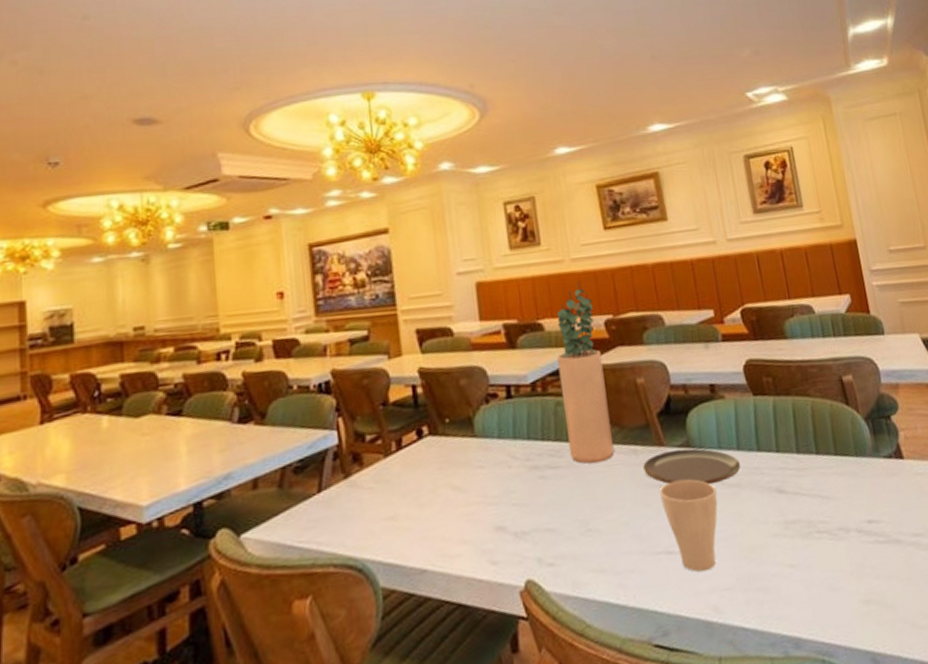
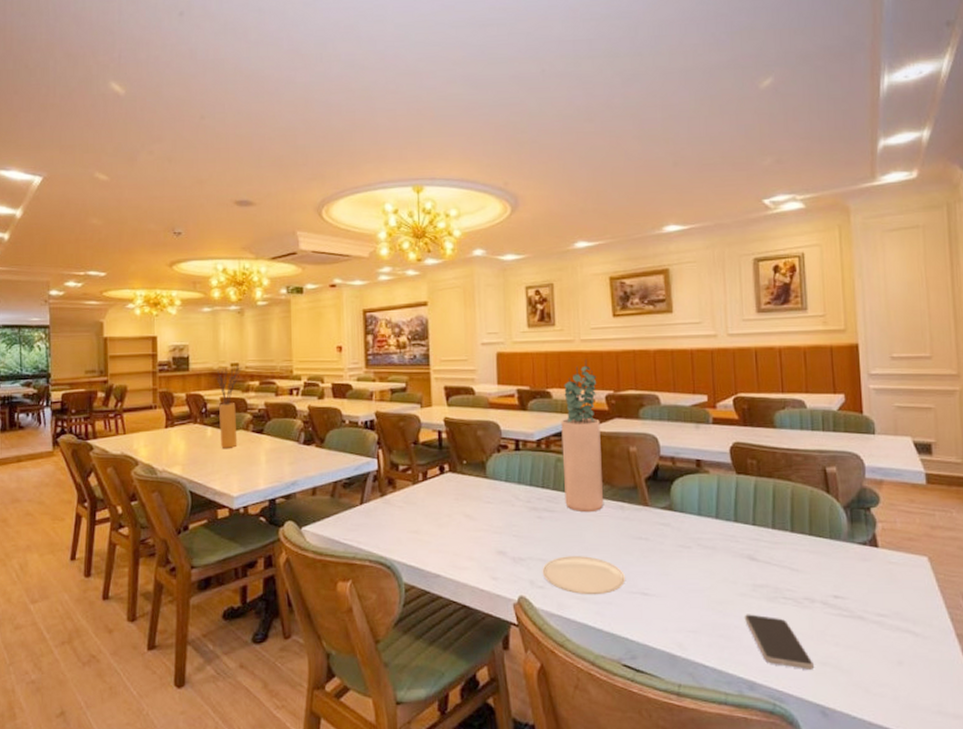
vase: none [114,327,149,442] -> present [216,364,241,448]
plate: none [550,516,647,566] -> present [542,556,625,595]
plate: present [643,448,741,485] -> none [628,510,718,544]
cup: present [660,479,718,572] -> none [641,536,693,614]
mobile phone: none [779,556,858,613] -> present [744,614,814,669]

